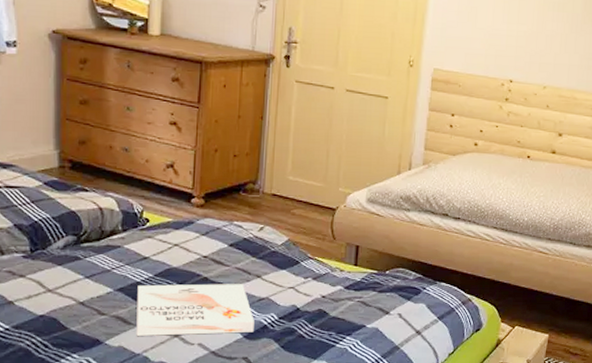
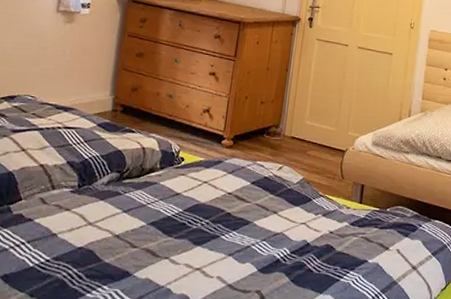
book: present [136,283,254,336] -> none [162,219,269,269]

